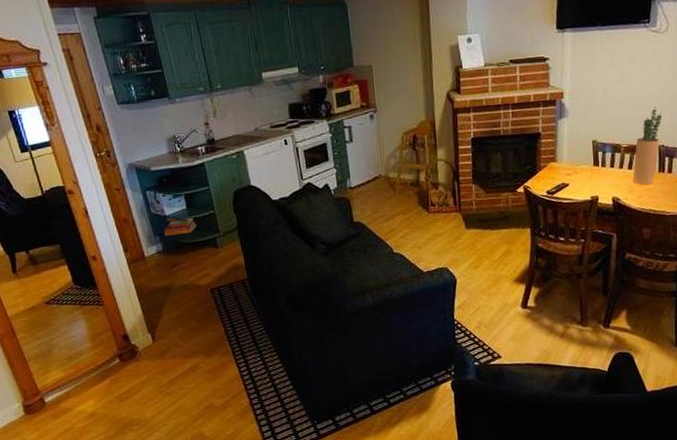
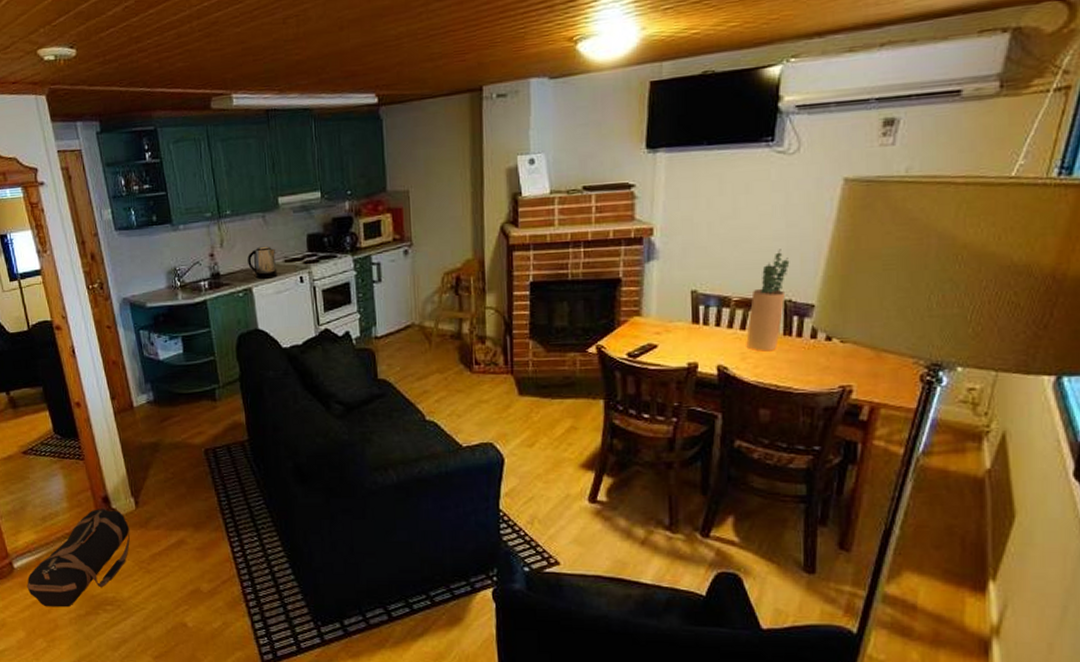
duffel bag: none [58,344,150,433] -> present [27,507,130,607]
books: present [164,214,197,236] -> none [156,359,194,384]
kettle: none [238,114,265,143] -> present [248,246,278,279]

